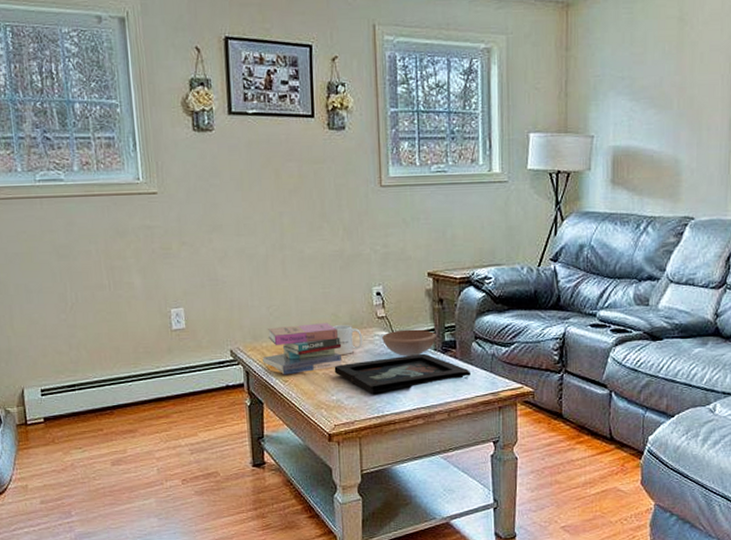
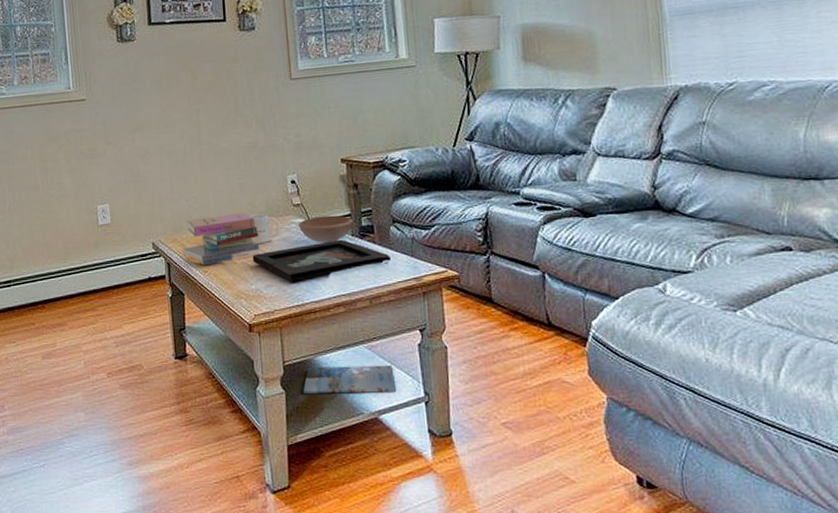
magazine: none [379,474,468,501] -> present [303,364,397,395]

